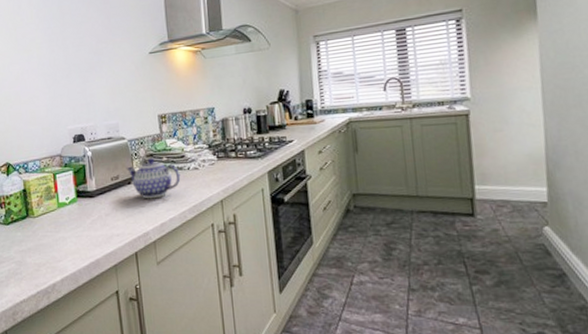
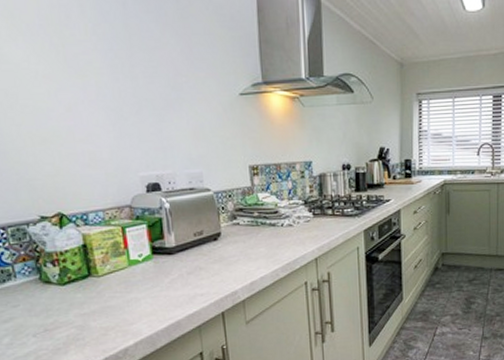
teapot: present [126,158,181,199] -> none [211,213,274,257]

